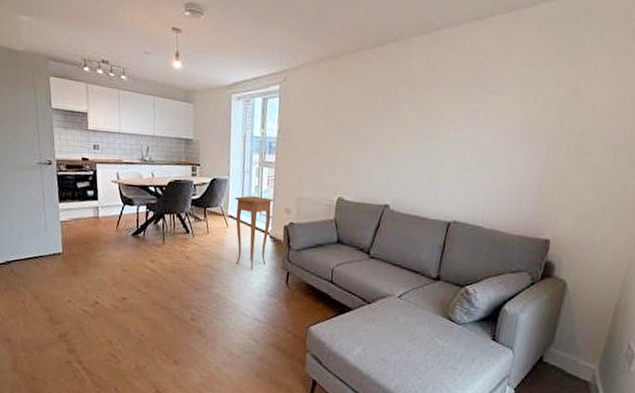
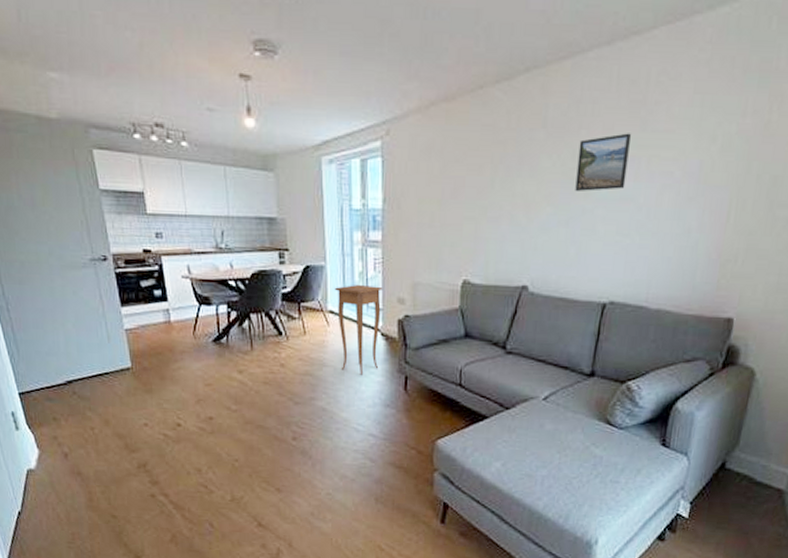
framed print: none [429,92,473,134] -> present [575,133,631,192]

